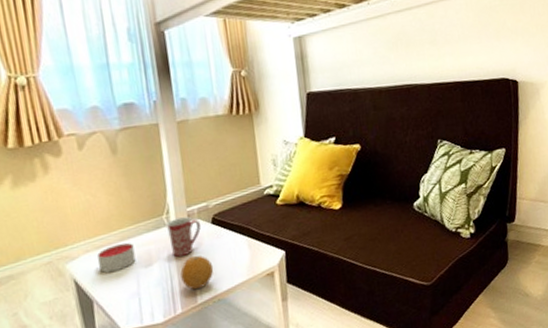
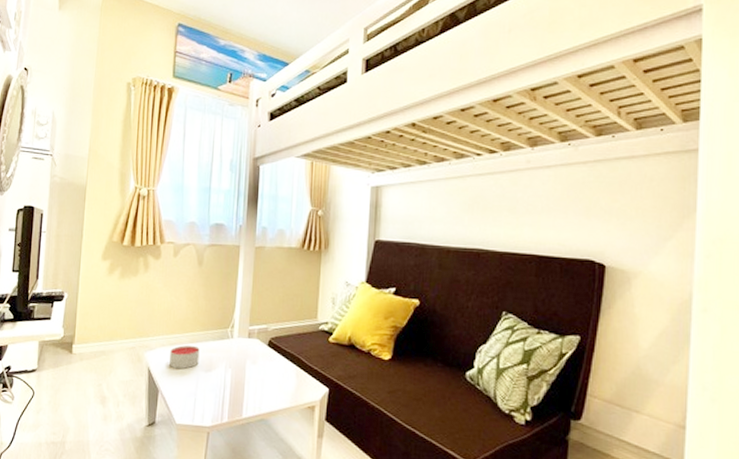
mug: present [167,216,201,258] -> none [229,333,258,371]
fruit: present [180,255,214,290] -> none [232,372,262,405]

